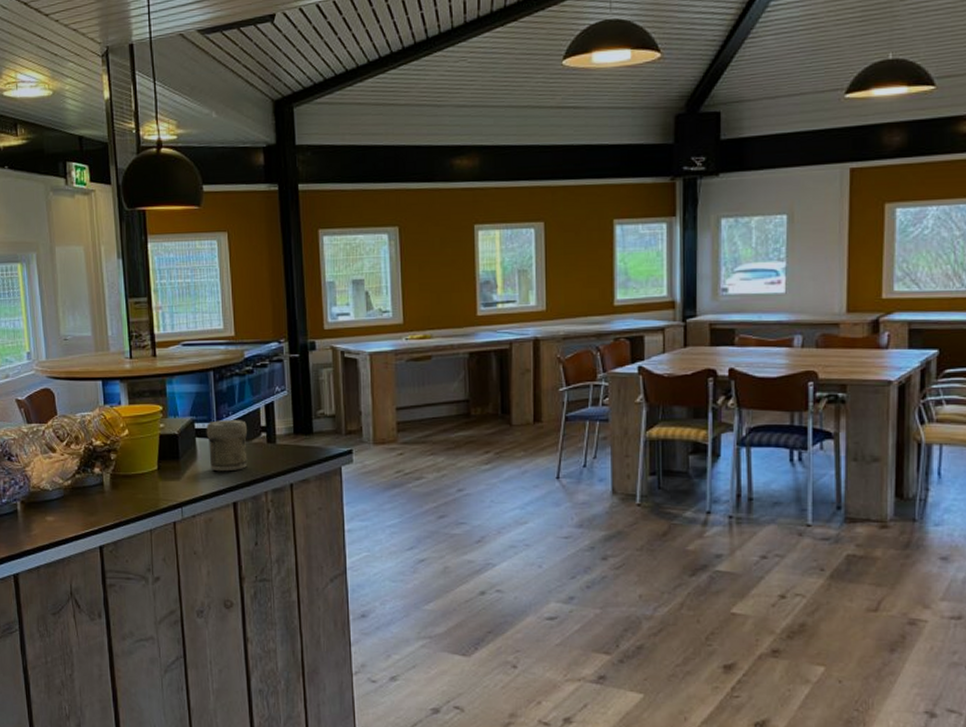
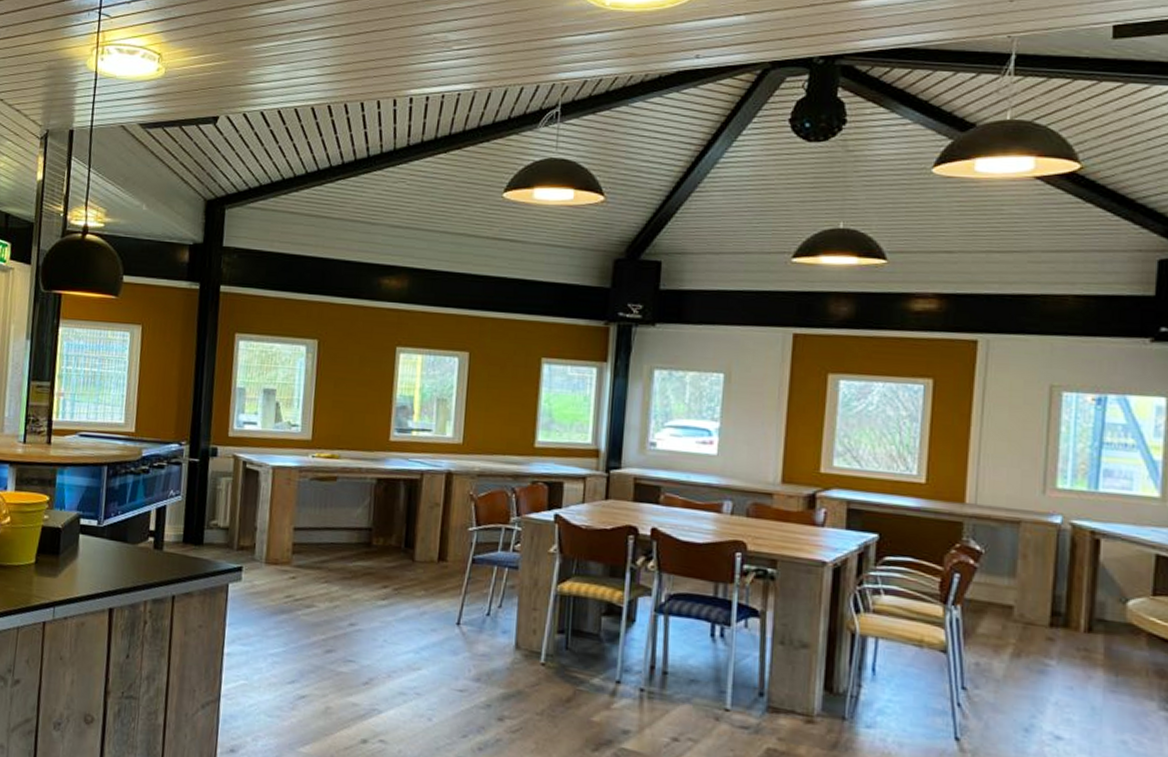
jar: present [206,420,248,472] -> none [90,518,135,575]

